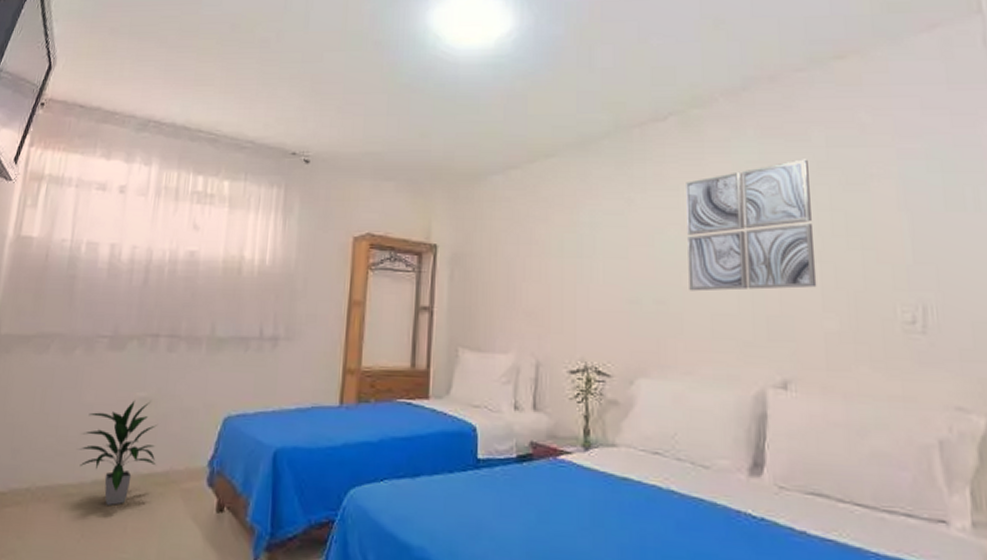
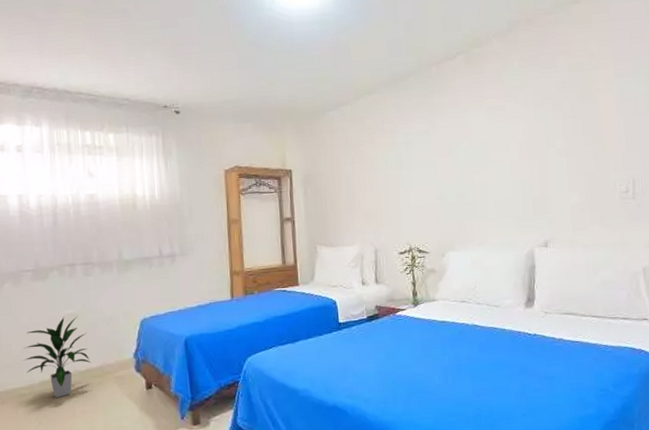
wall art: present [686,159,817,292] -> none [472,81,565,186]

